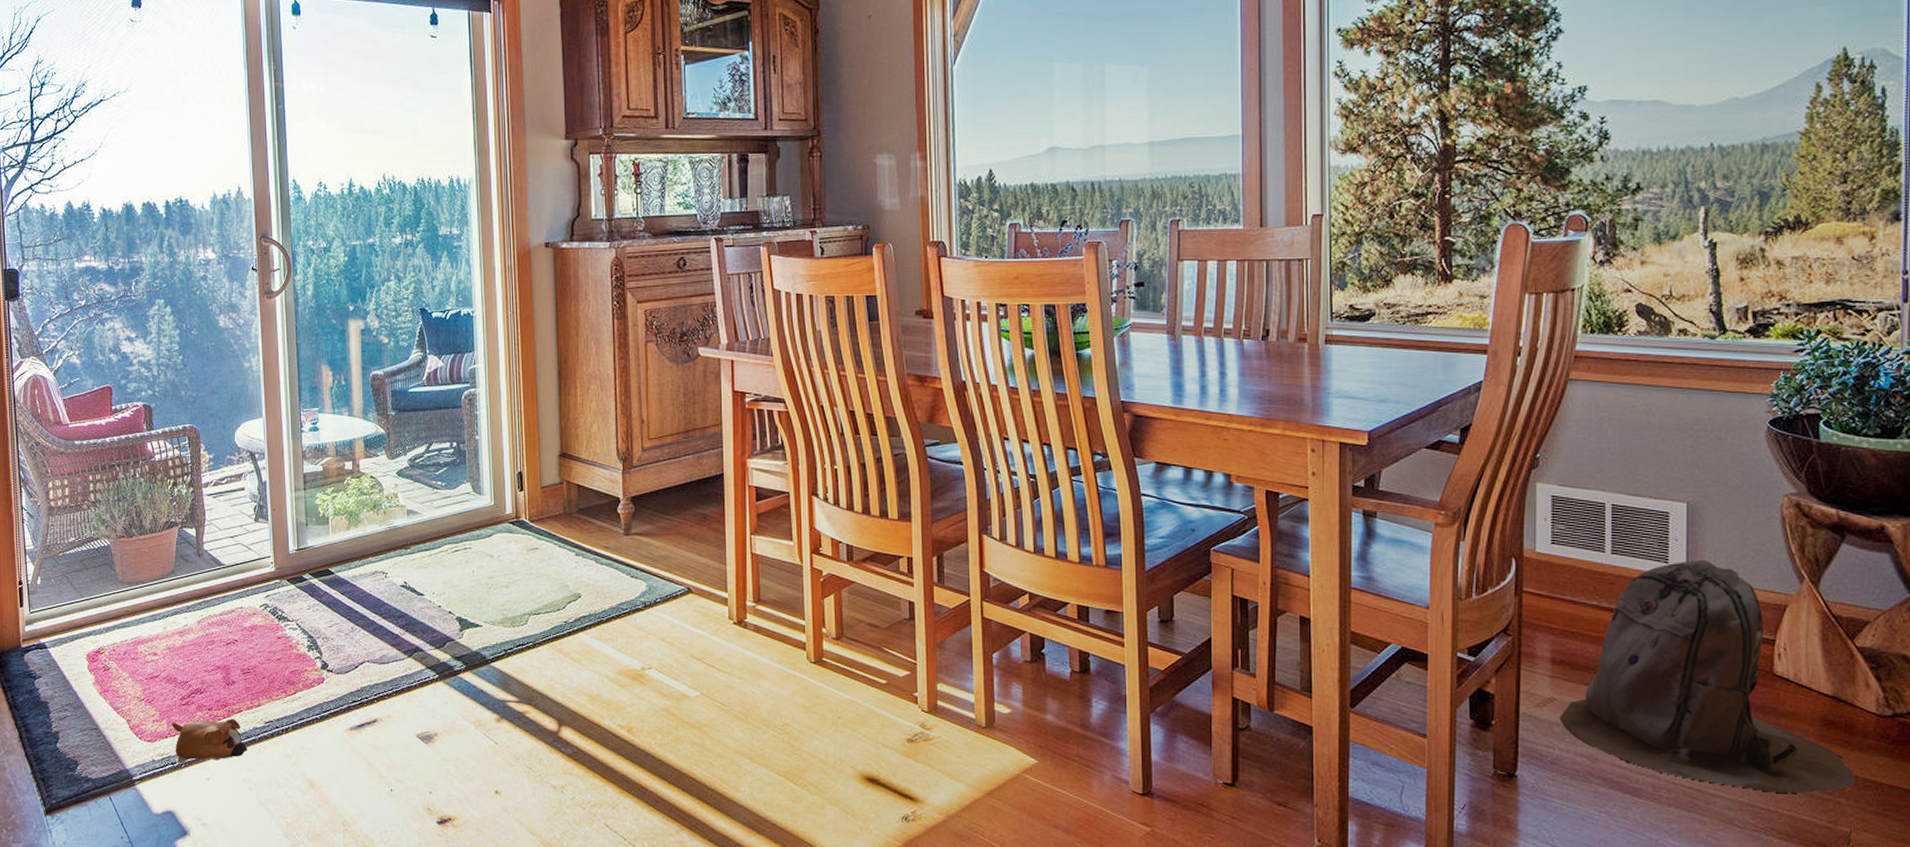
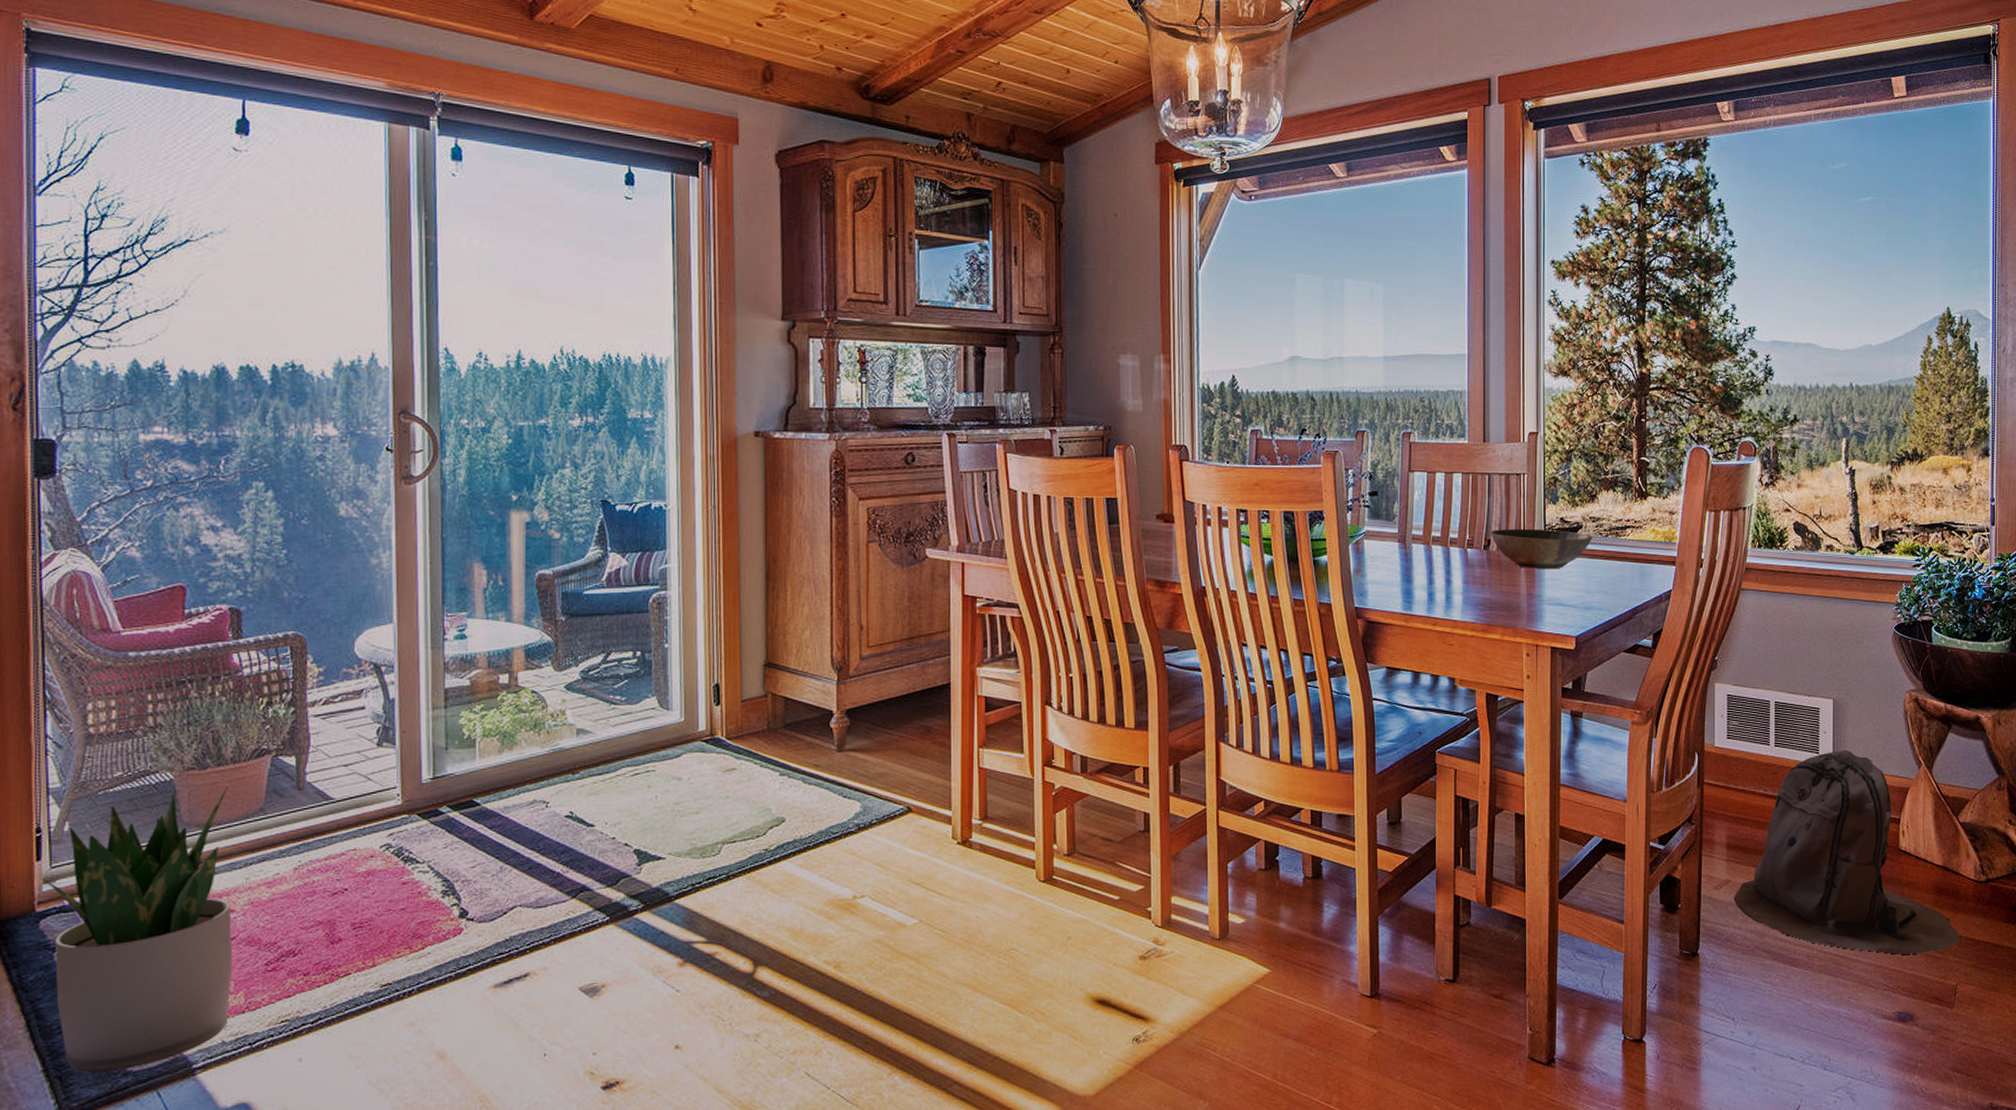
planter: none [24,552,158,777] -> present [41,786,233,1072]
dog toy: present [172,719,248,764] -> none [252,984,357,1044]
bowl: none [1269,317,1388,360] -> present [1490,528,1593,570]

